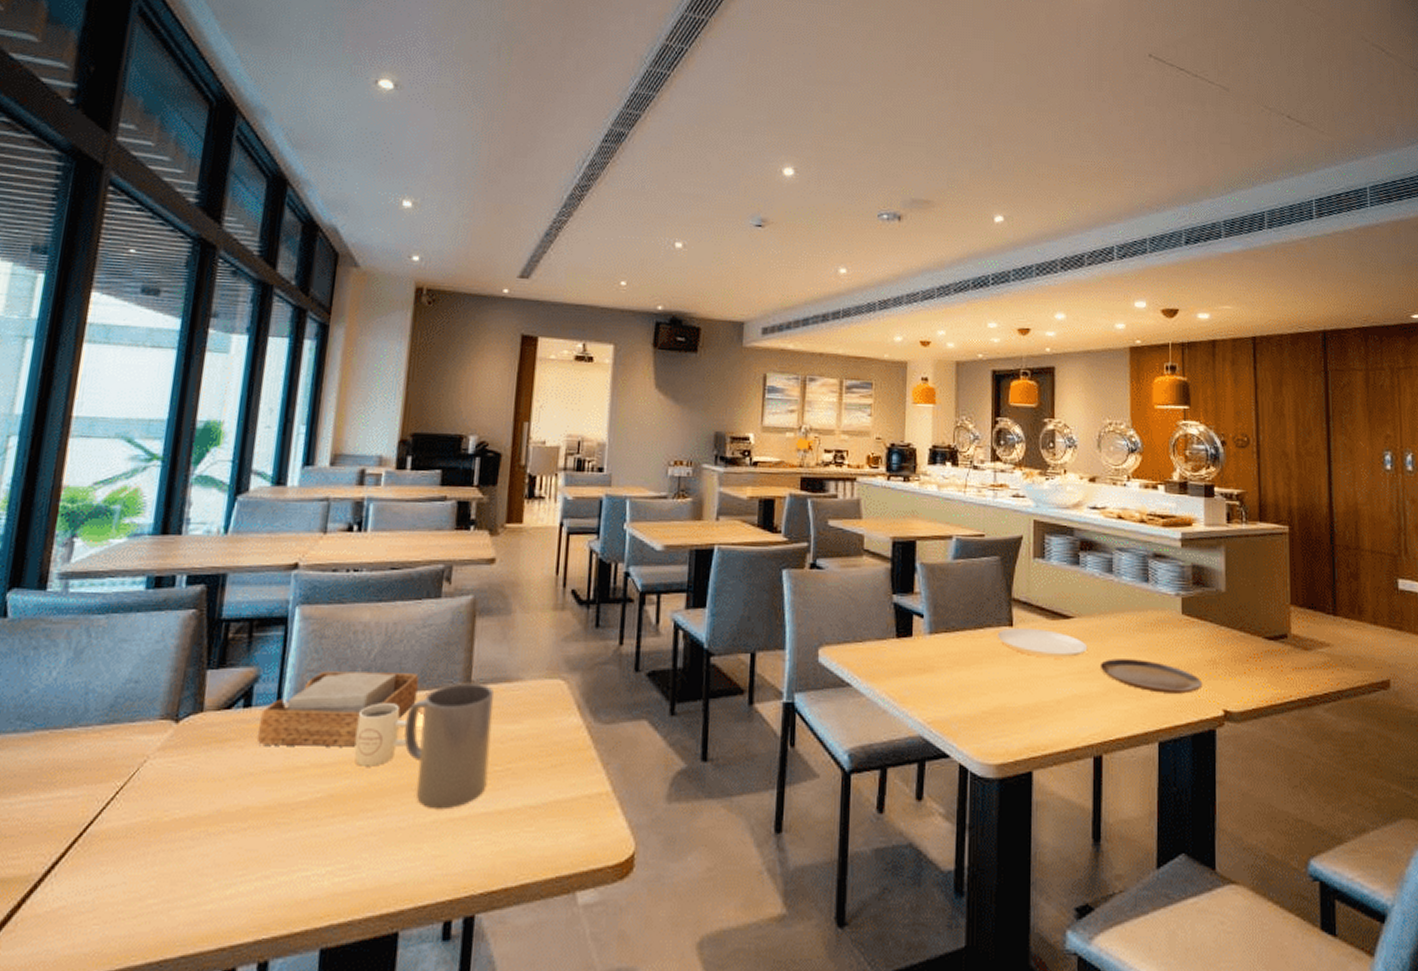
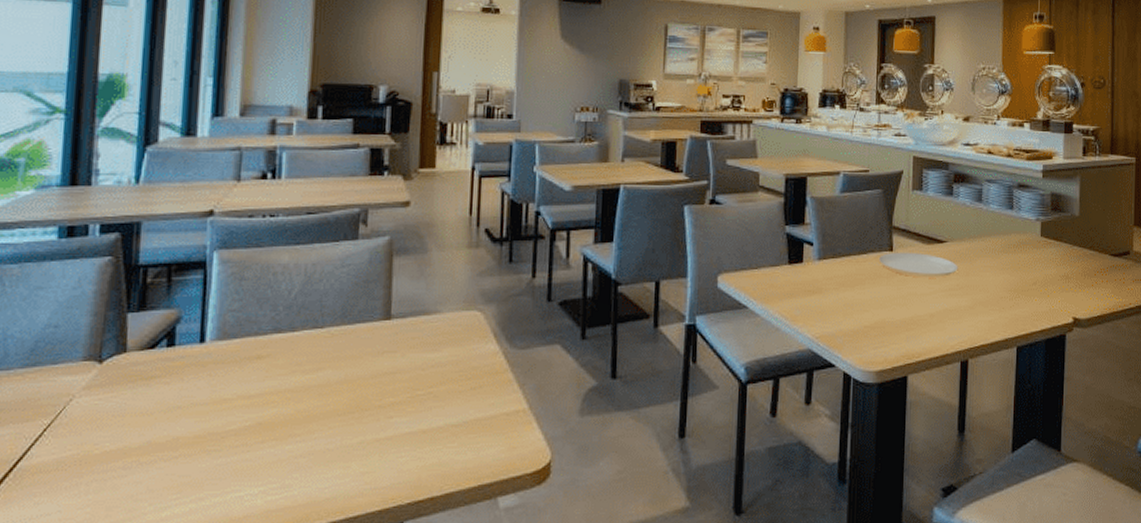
napkin holder: present [256,671,419,747] -> none [182,310,340,381]
mug: present [354,703,408,767] -> none [280,338,331,396]
cup: present [404,683,495,808] -> none [328,317,414,430]
plate: present [1099,658,1203,694] -> none [968,277,1056,305]

